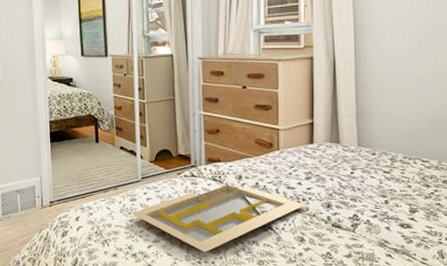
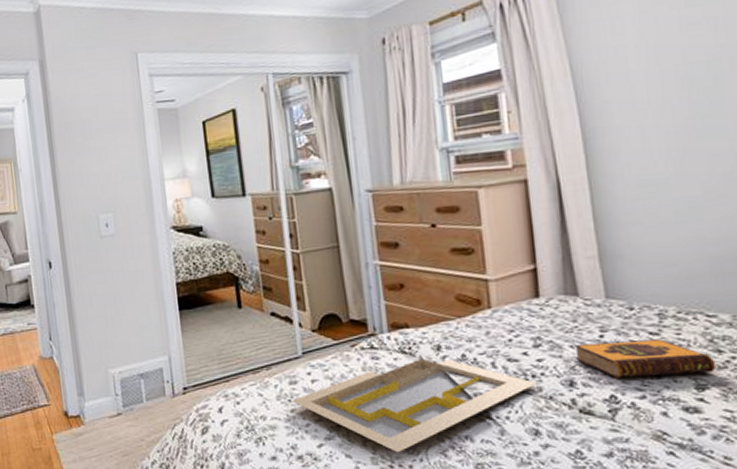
hardback book: none [332,176,425,203] -> present [573,339,717,378]

